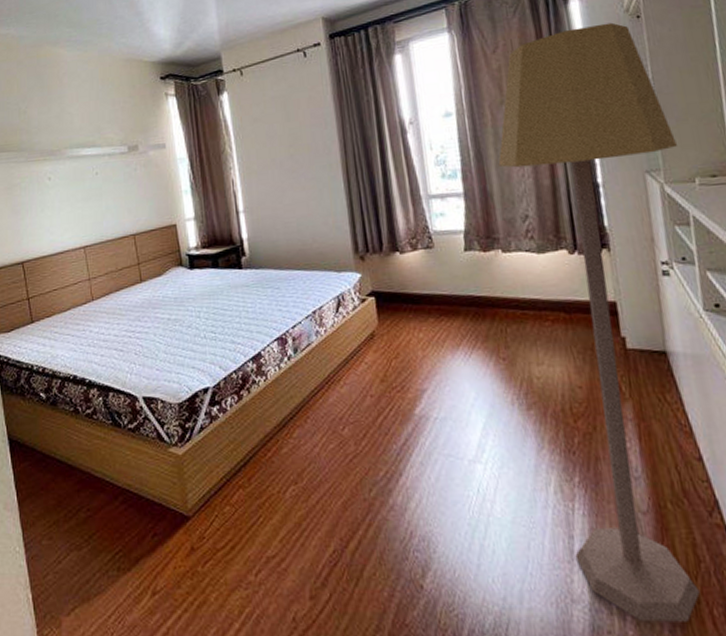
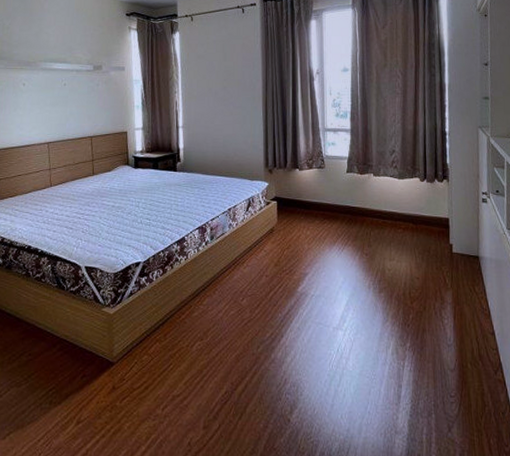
lamp: present [498,22,700,622] -> none [378,17,502,448]

